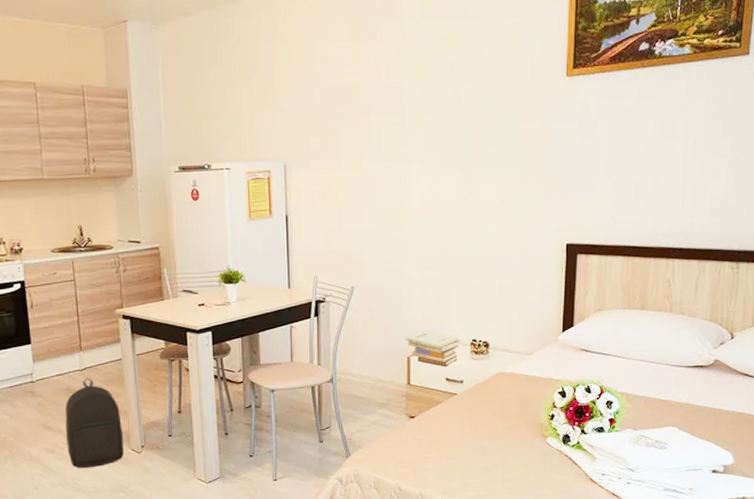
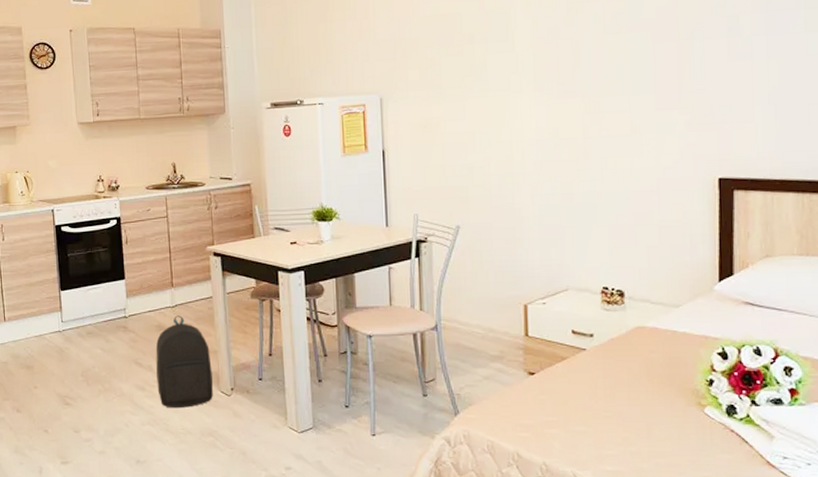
books: present [404,330,459,367] -> none [519,275,587,317]

